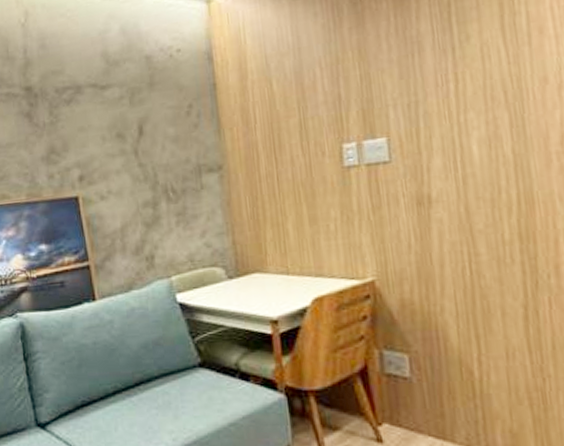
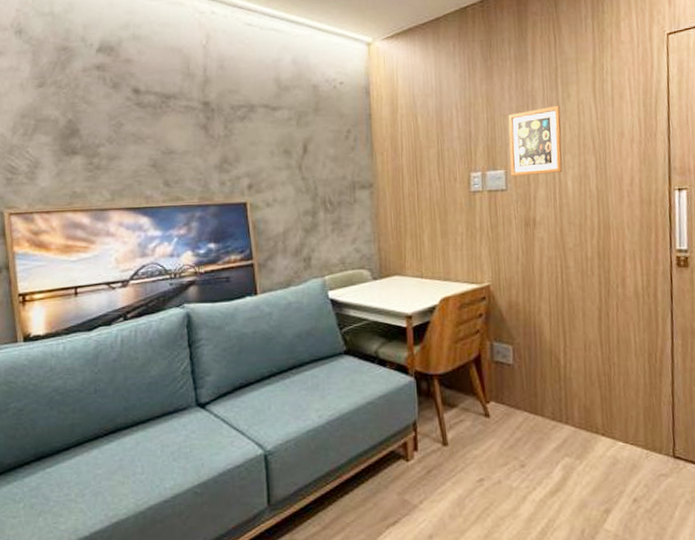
picture frame: none [387,50,464,144] -> present [508,105,563,176]

